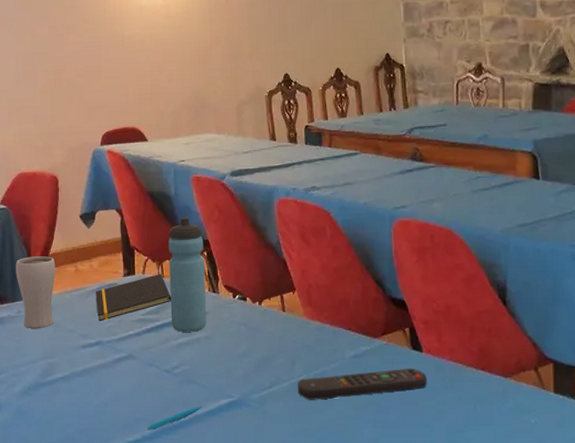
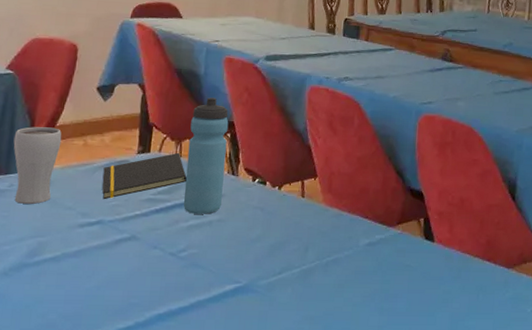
pen: present [145,406,202,431] -> none [140,291,206,317]
remote control: present [297,368,427,400] -> none [307,257,436,287]

